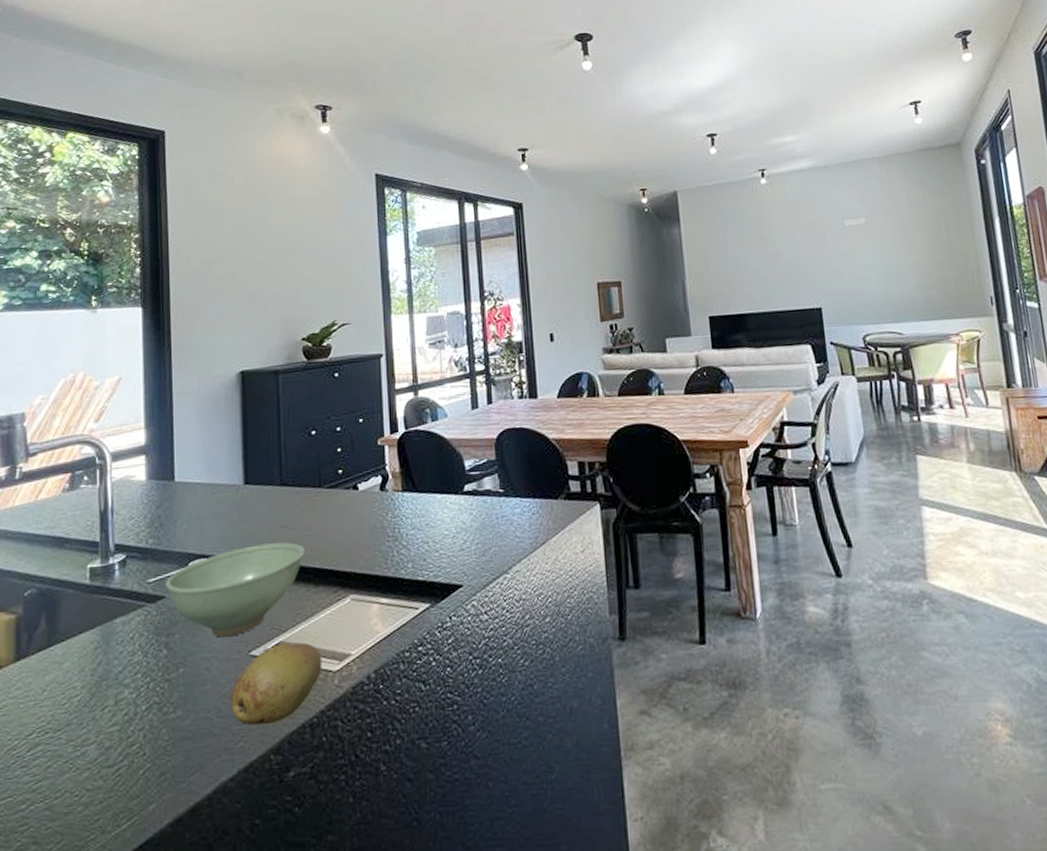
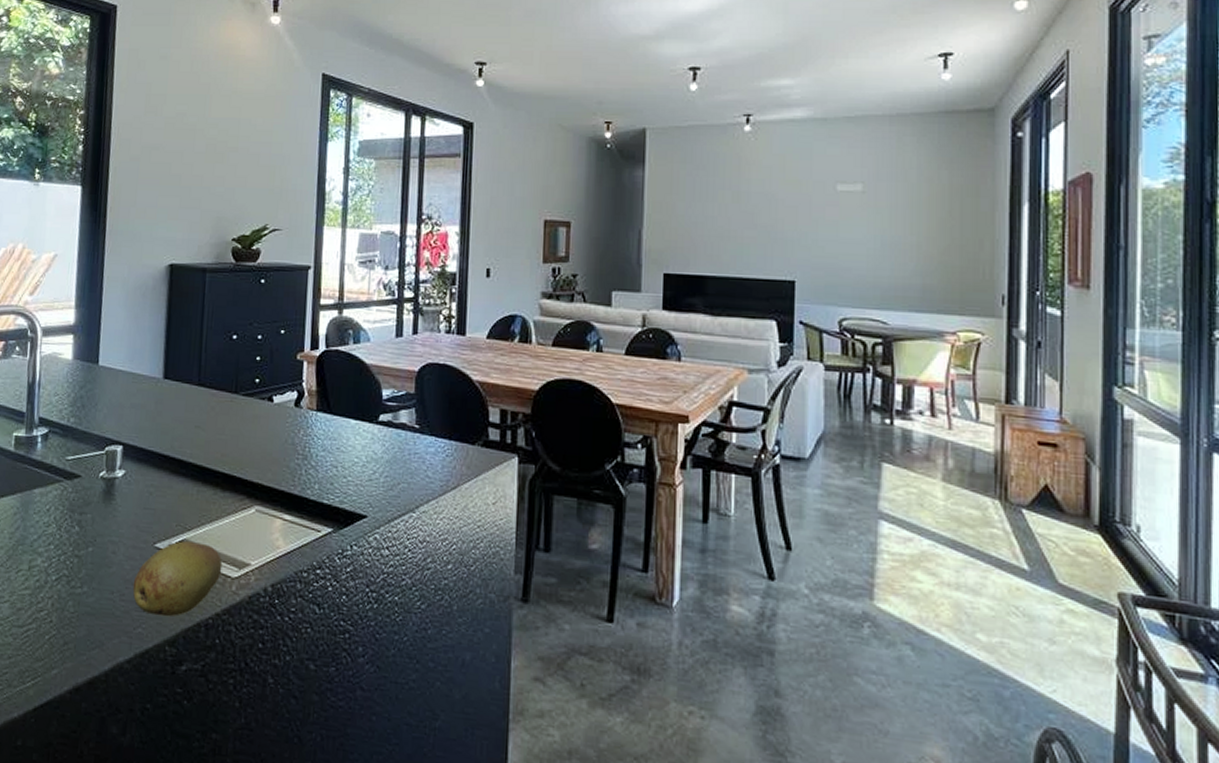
bowl: present [166,542,306,638] -> none [82,440,217,526]

